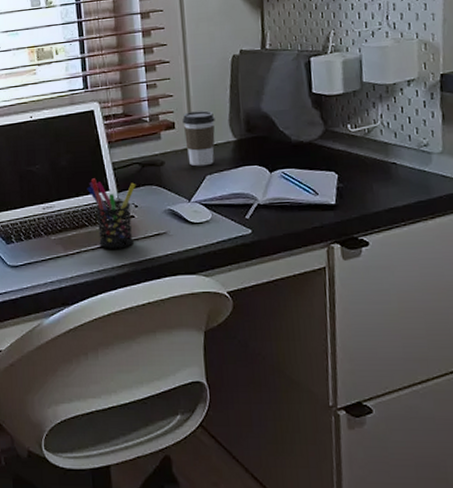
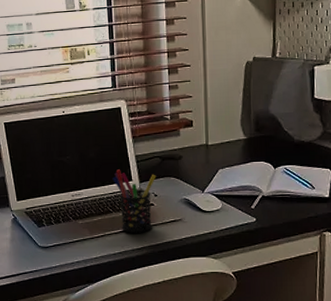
coffee cup: present [182,110,215,167] -> none [200,111,229,161]

